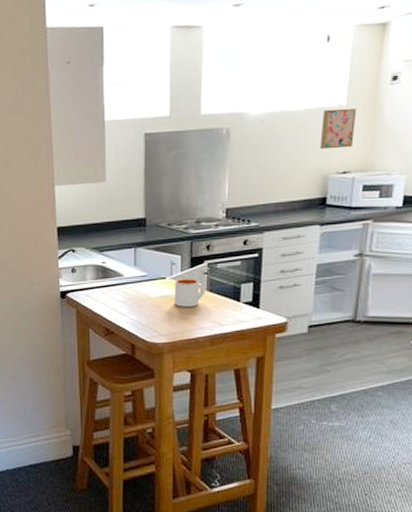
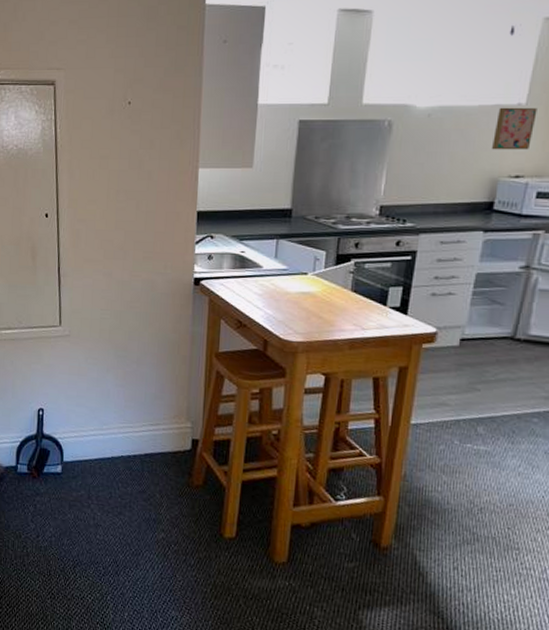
mug: present [174,279,206,307] -> none [315,276,350,307]

